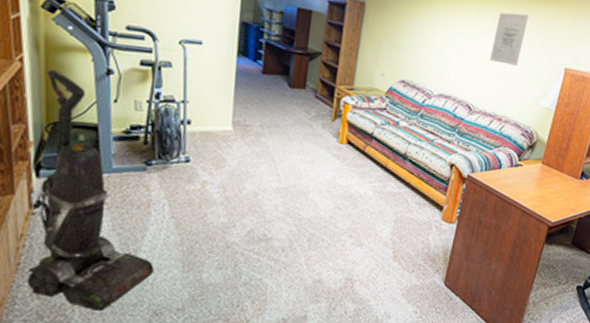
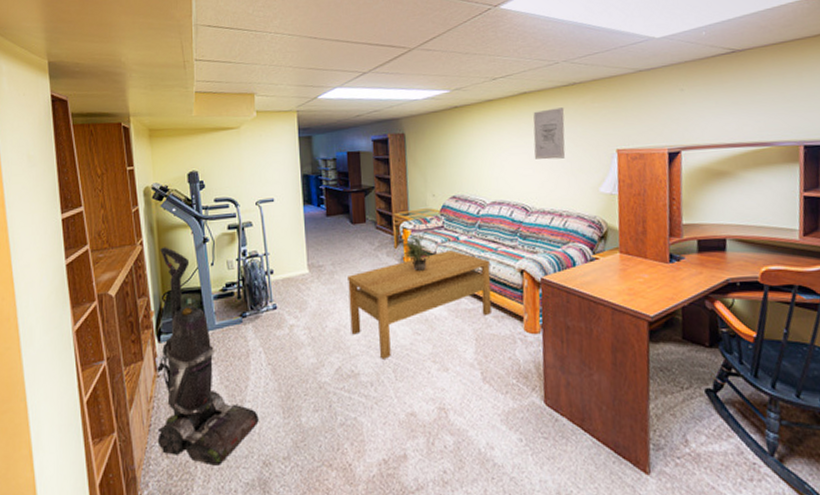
coffee table: none [270,133,425,228] -> present [348,250,492,359]
potted plant: none [335,109,372,149] -> present [398,230,431,271]

